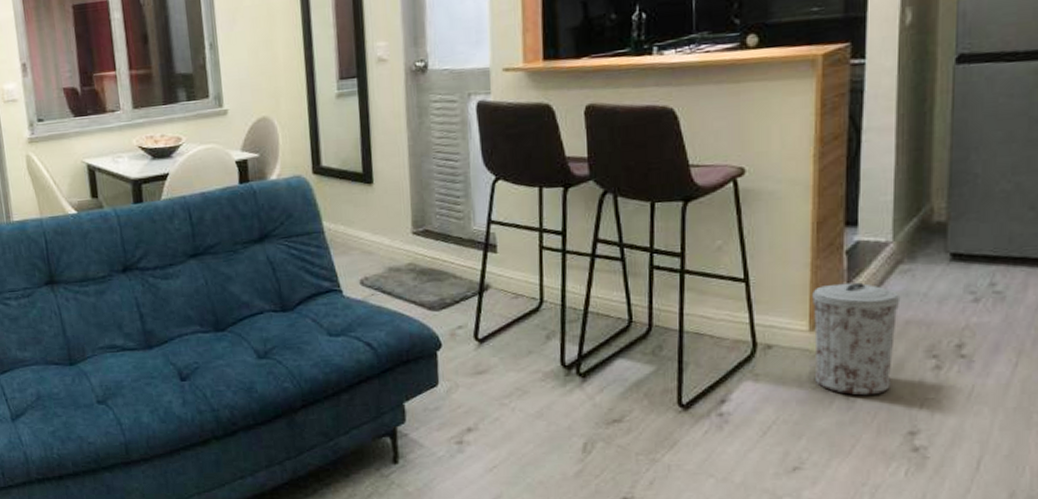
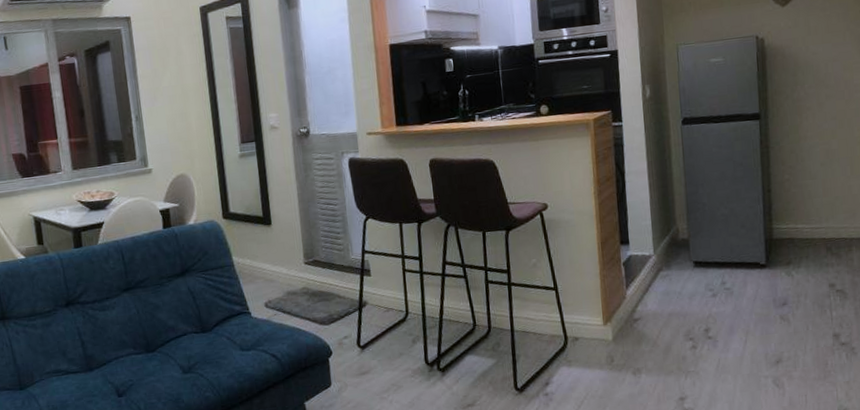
trash can: present [813,282,901,396] -> none [603,286,664,372]

